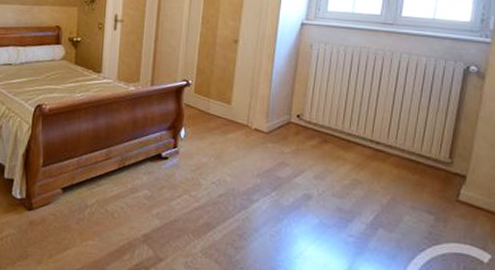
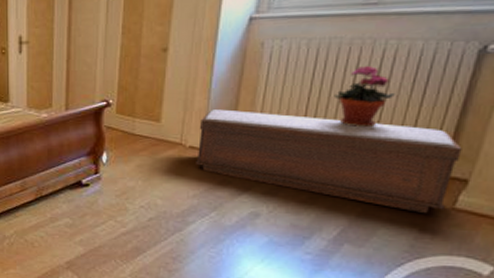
bench: none [260,97,459,204] -> present [196,109,462,214]
potted plant: none [365,72,409,124] -> present [333,65,395,127]

